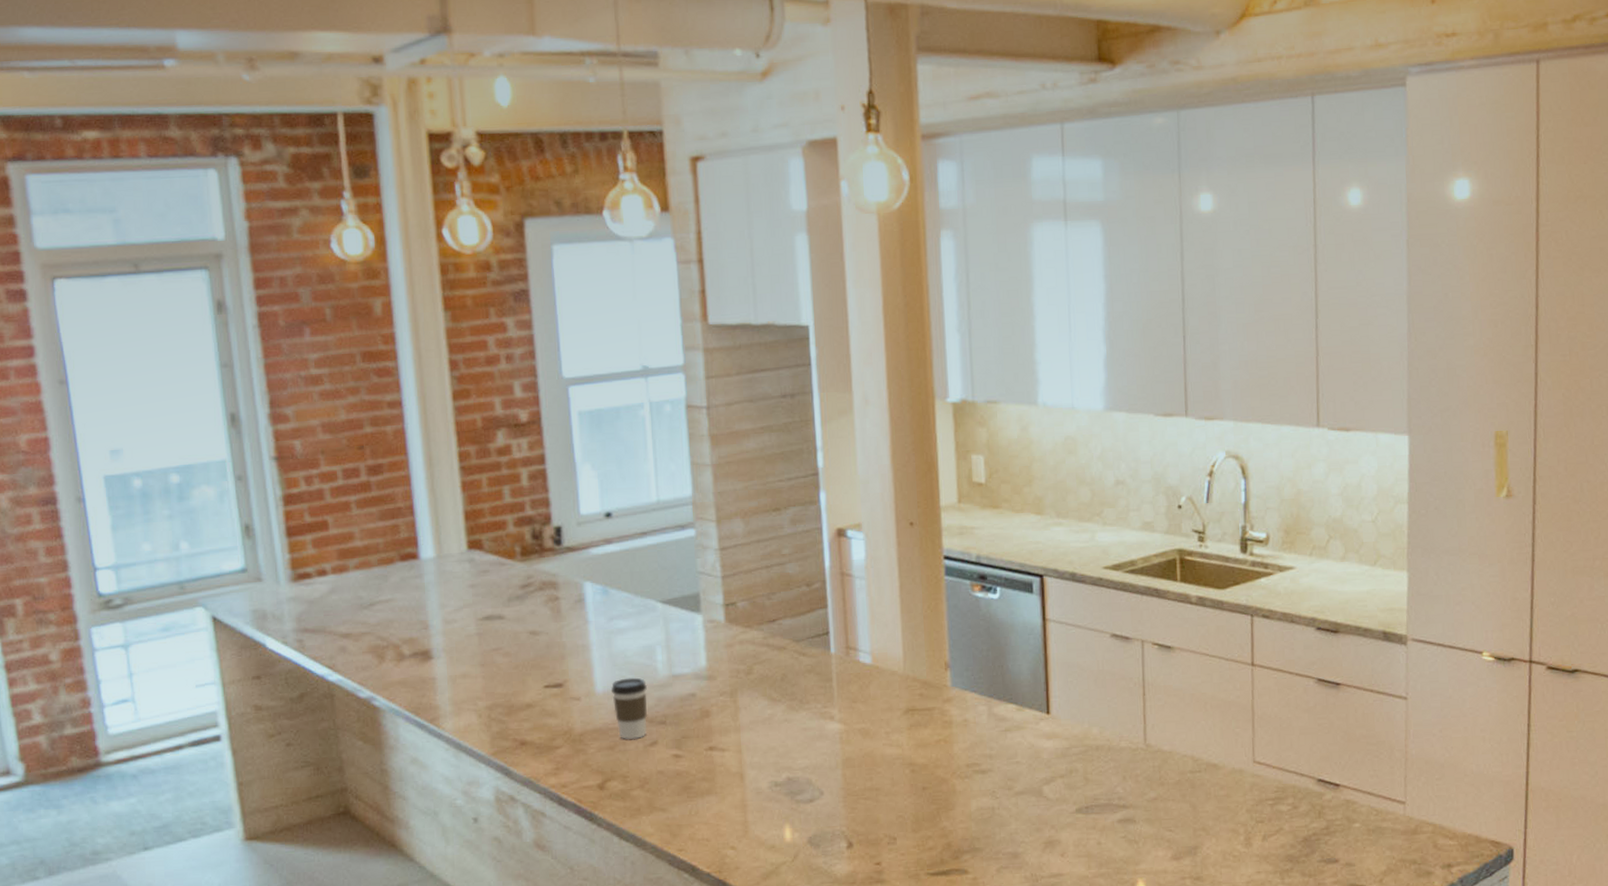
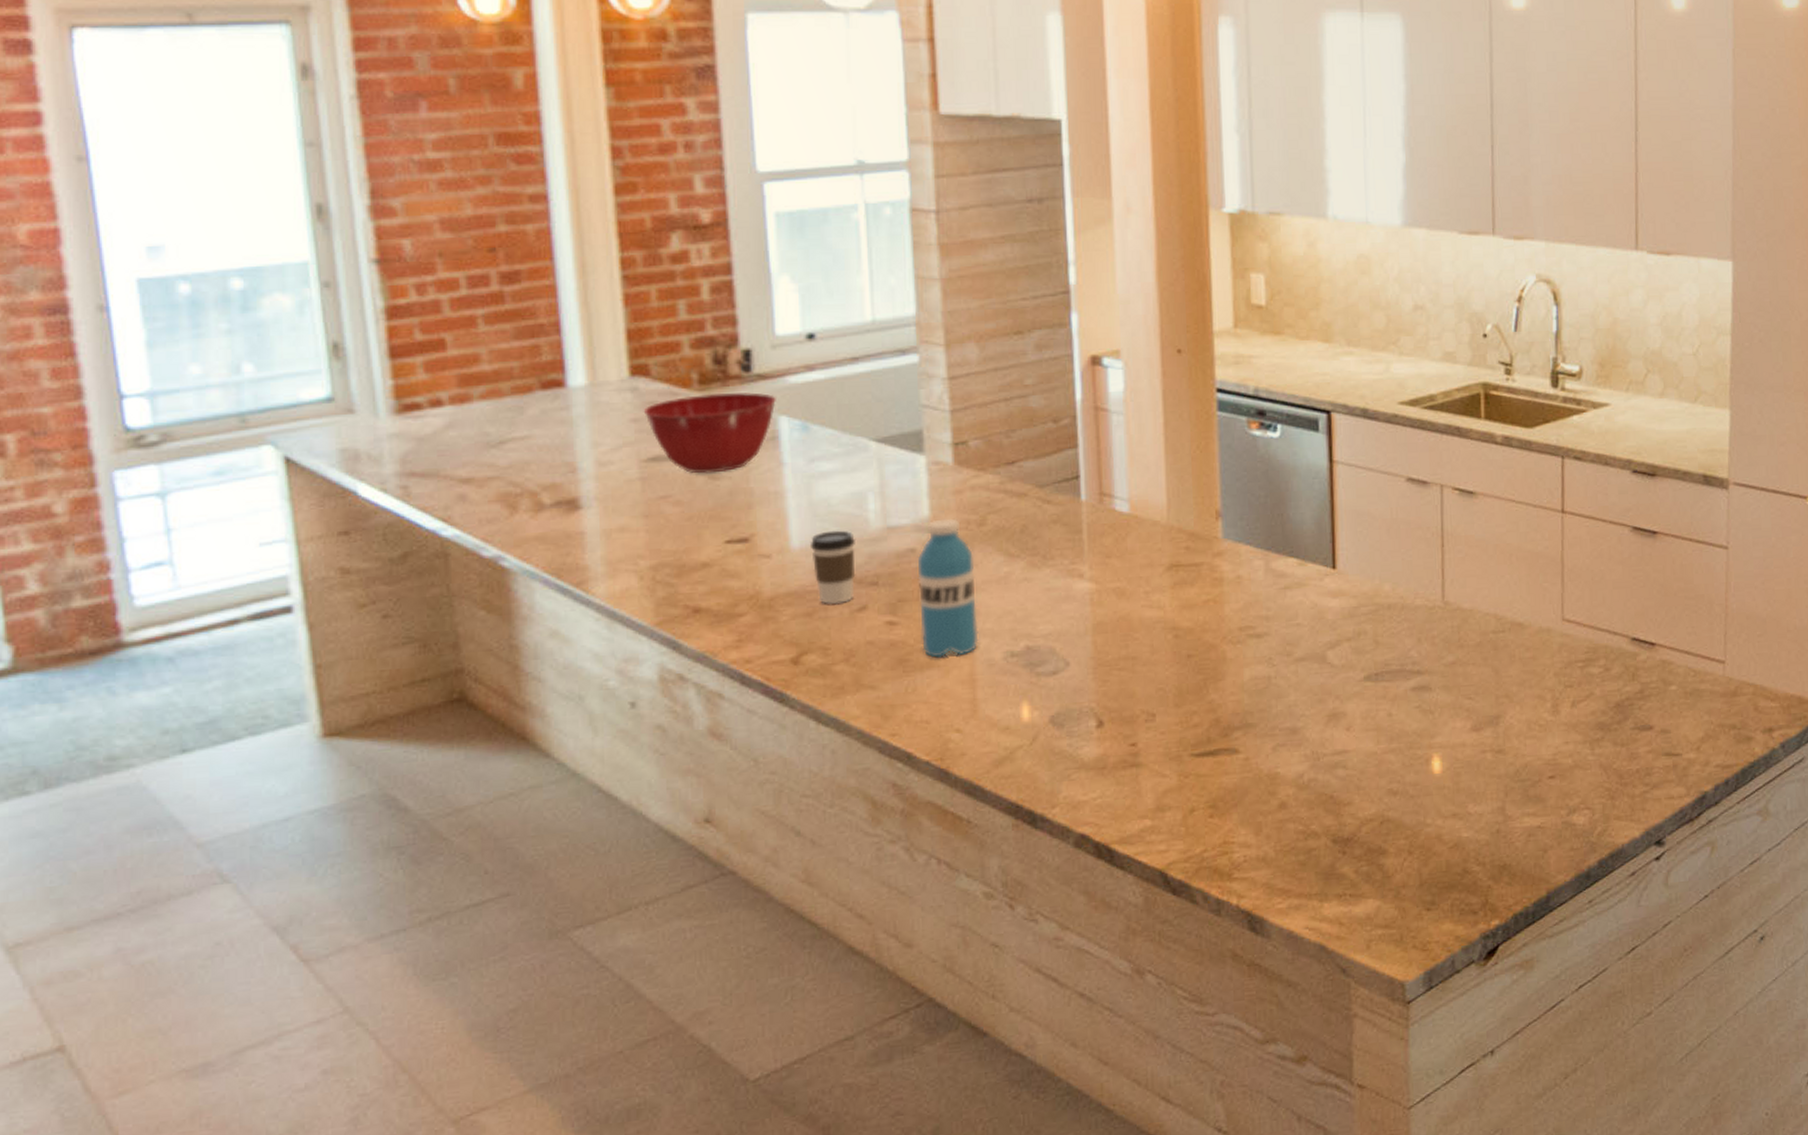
mixing bowl: none [478,562,582,630] -> present [643,392,776,474]
water bottle: none [697,668,748,786] -> present [917,518,979,658]

